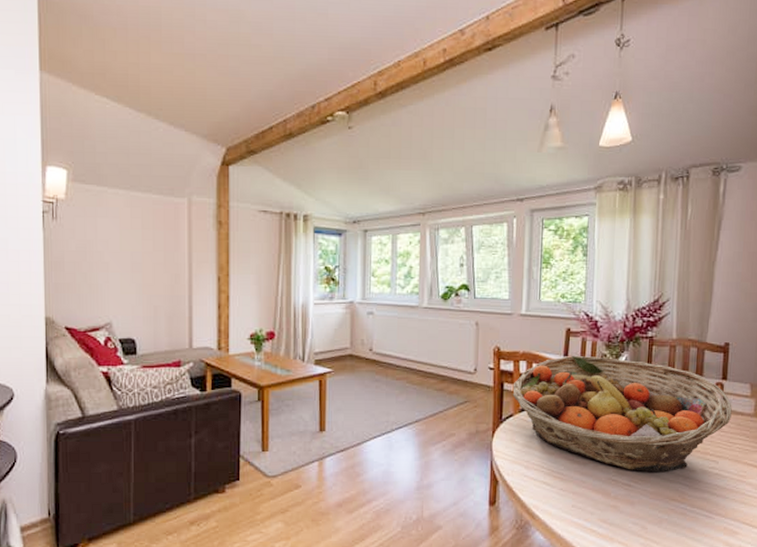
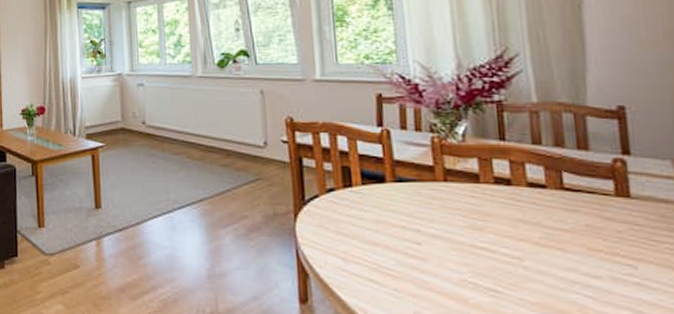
fruit basket: present [512,356,732,471] -> none [314,126,648,276]

